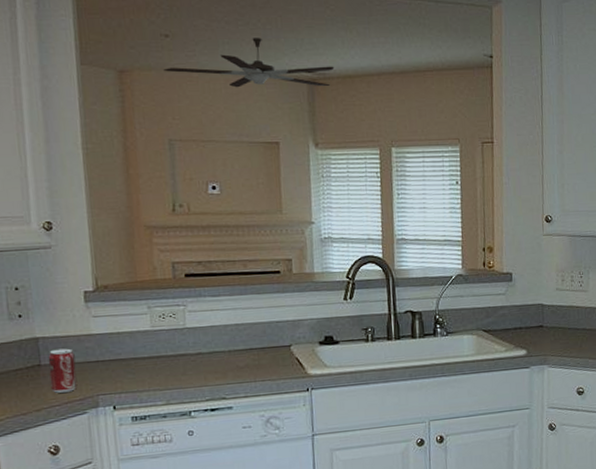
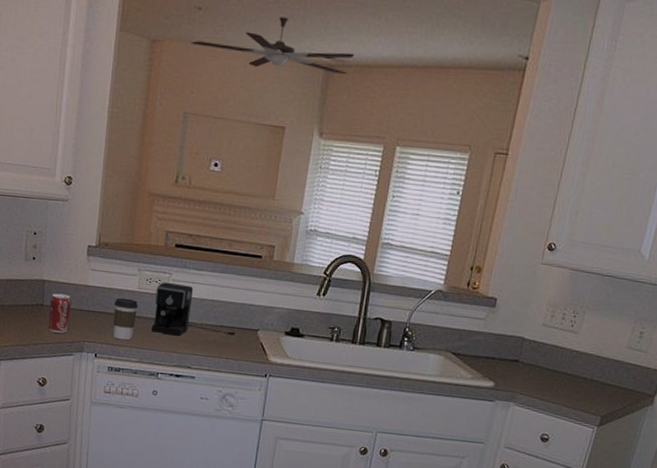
coffee cup: none [125,339,155,385] -> present [113,297,138,341]
coffee maker: none [172,314,268,370] -> present [152,282,236,336]

